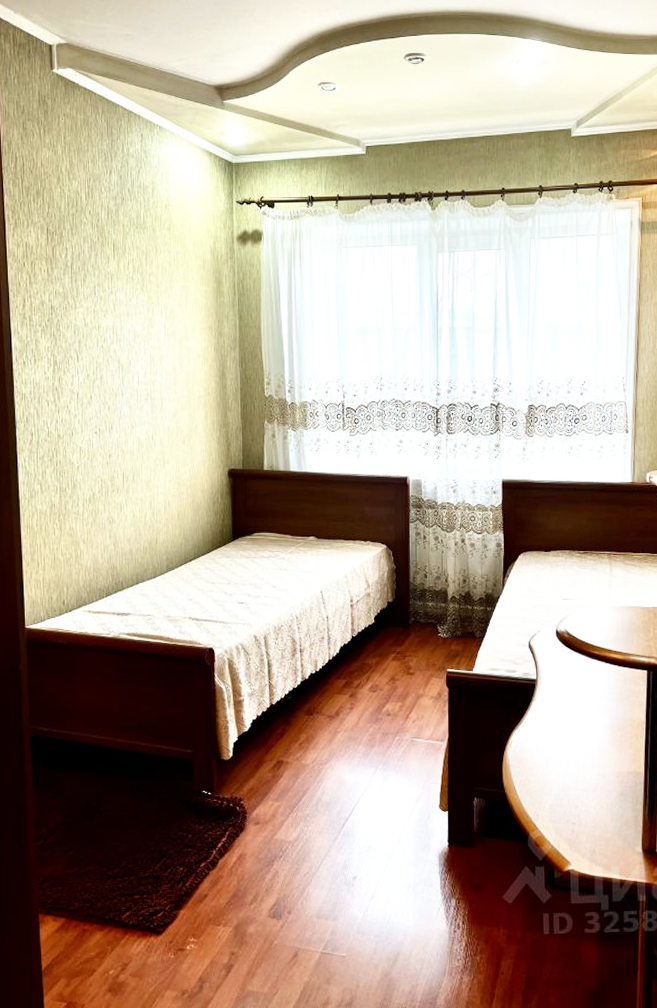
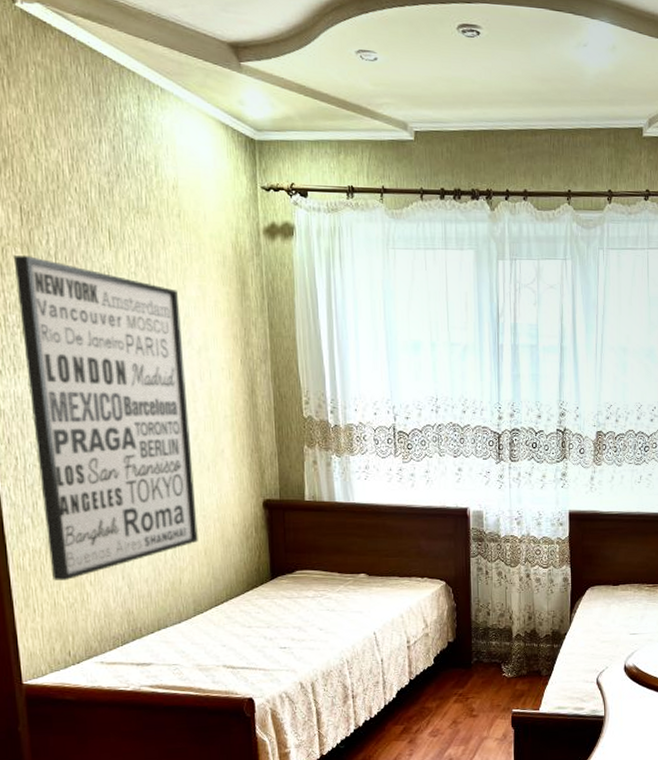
wall art: none [39,268,173,539] -> present [13,256,198,581]

